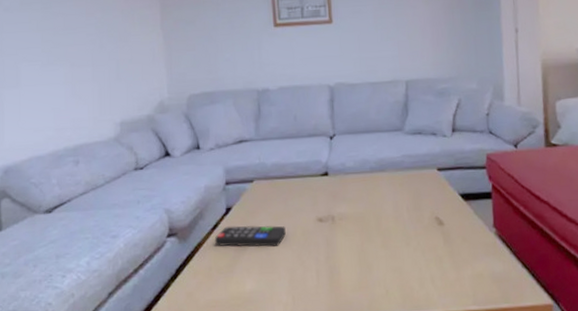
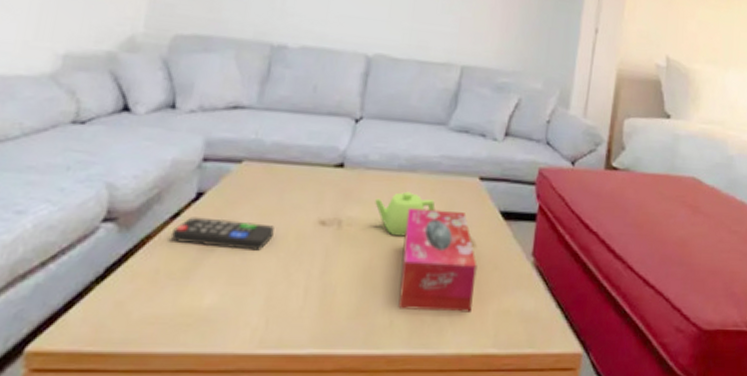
teapot: none [357,187,406,224] -> present [375,191,436,237]
tissue box: none [383,198,451,281] -> present [398,208,477,313]

